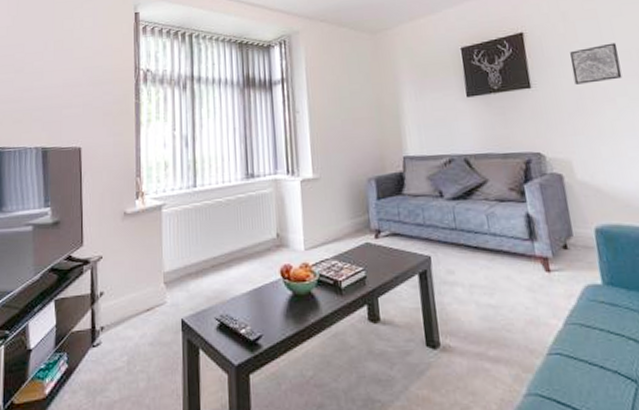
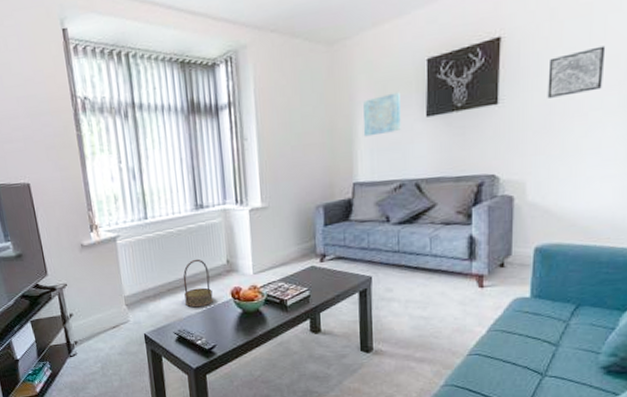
basket: none [229,231,261,288] -> present [183,259,213,308]
wall art: none [407,75,444,114] -> present [363,92,401,137]

